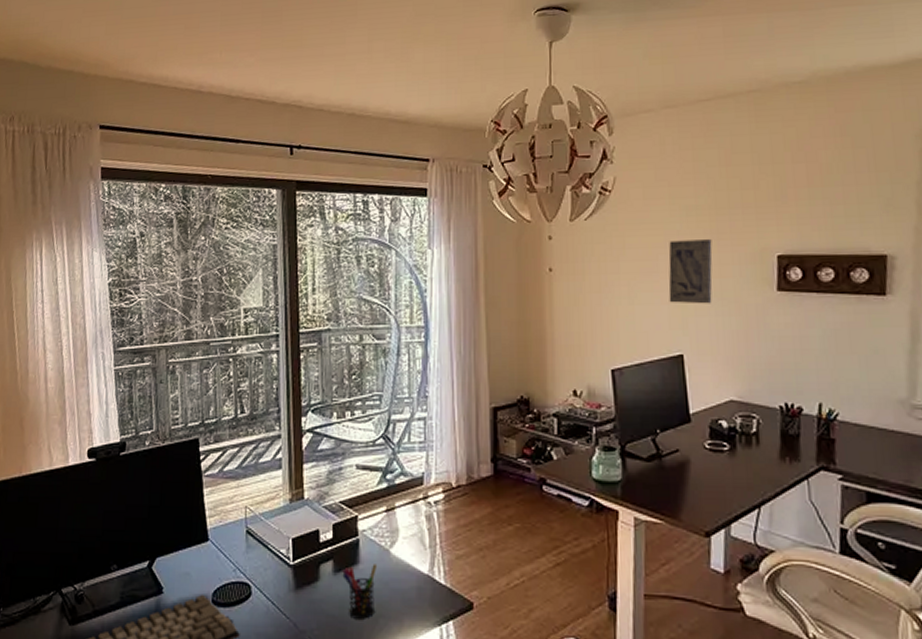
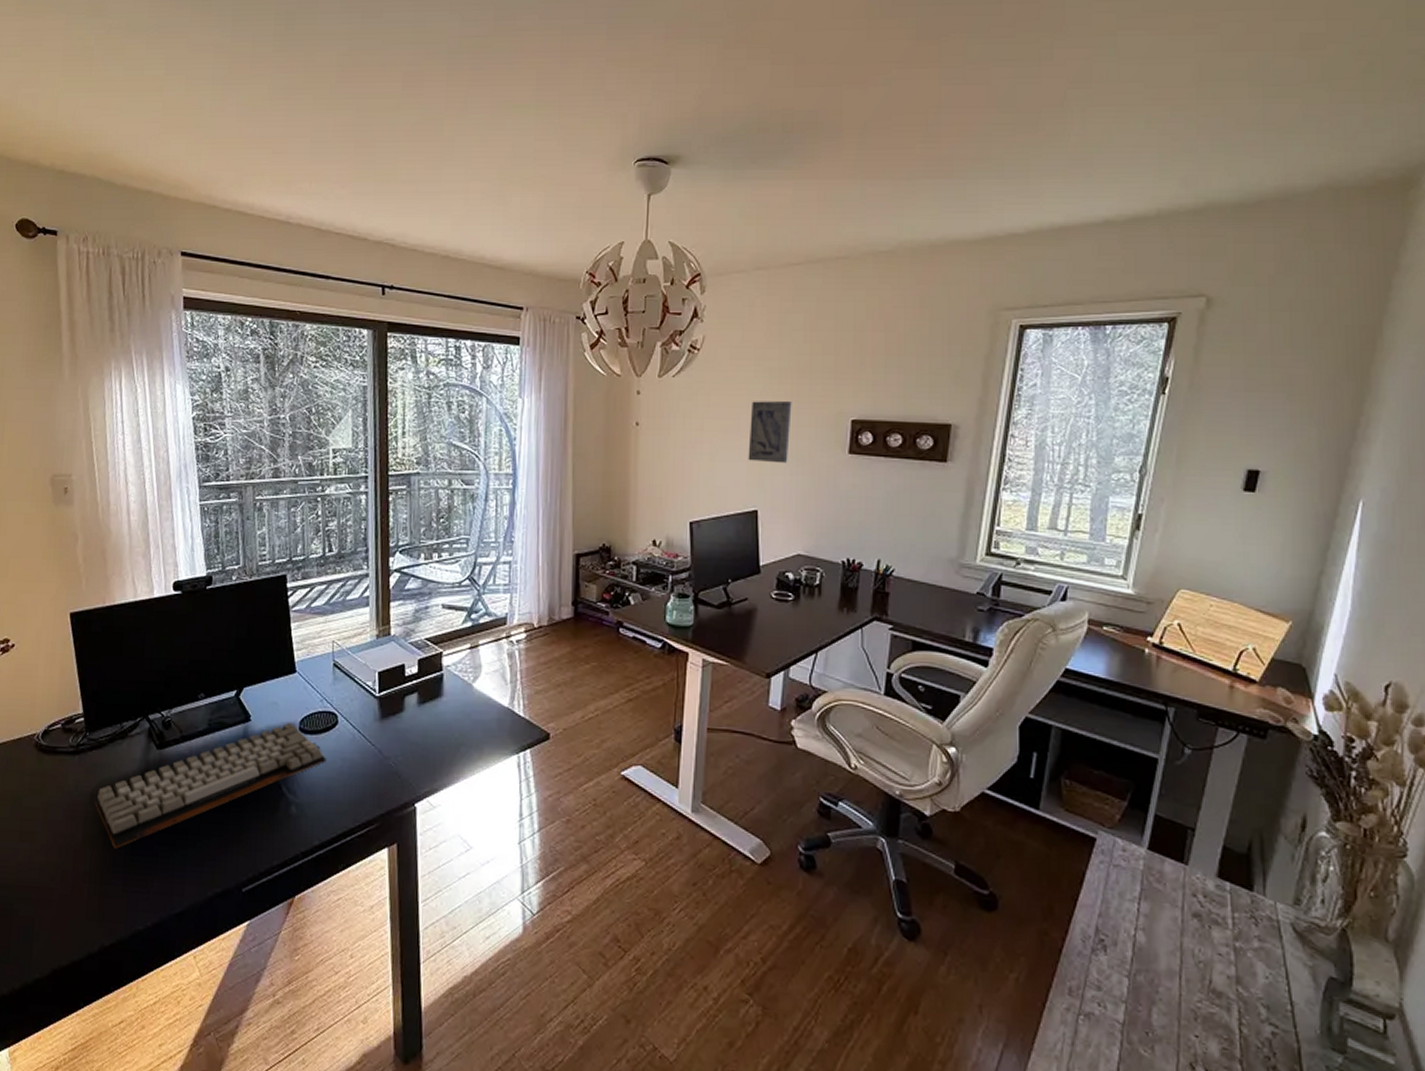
pen holder: present [342,564,377,619] -> none [426,697,459,747]

